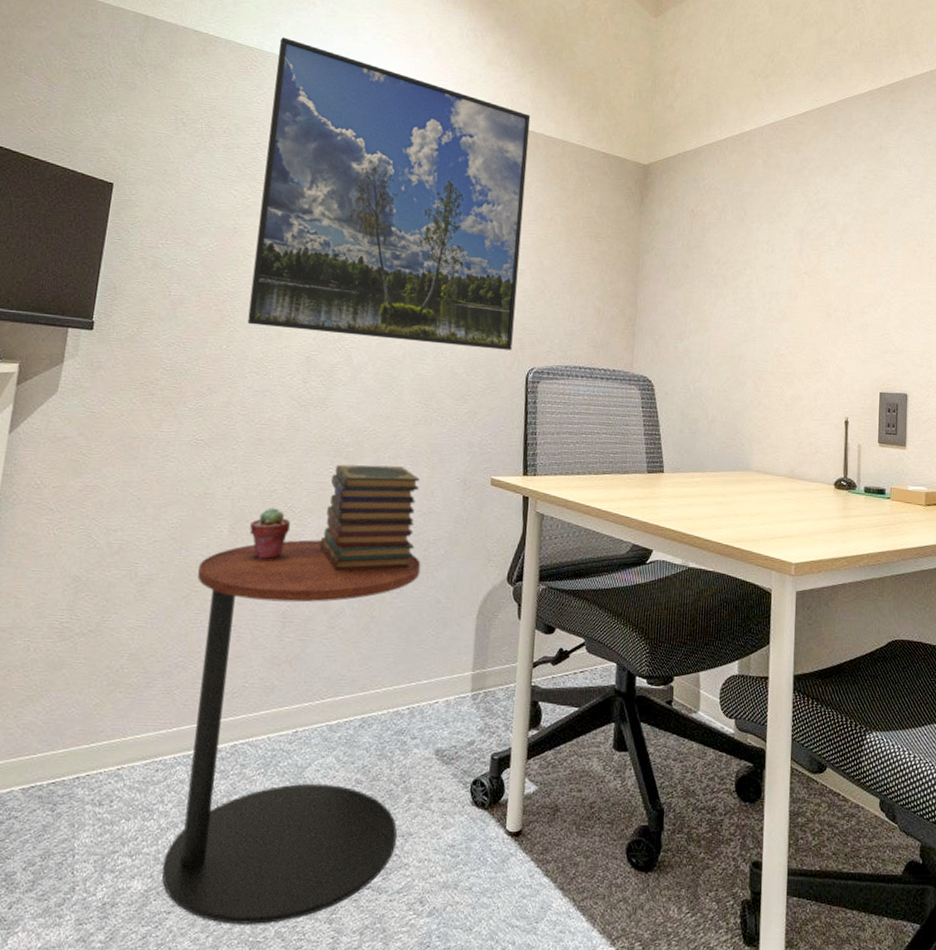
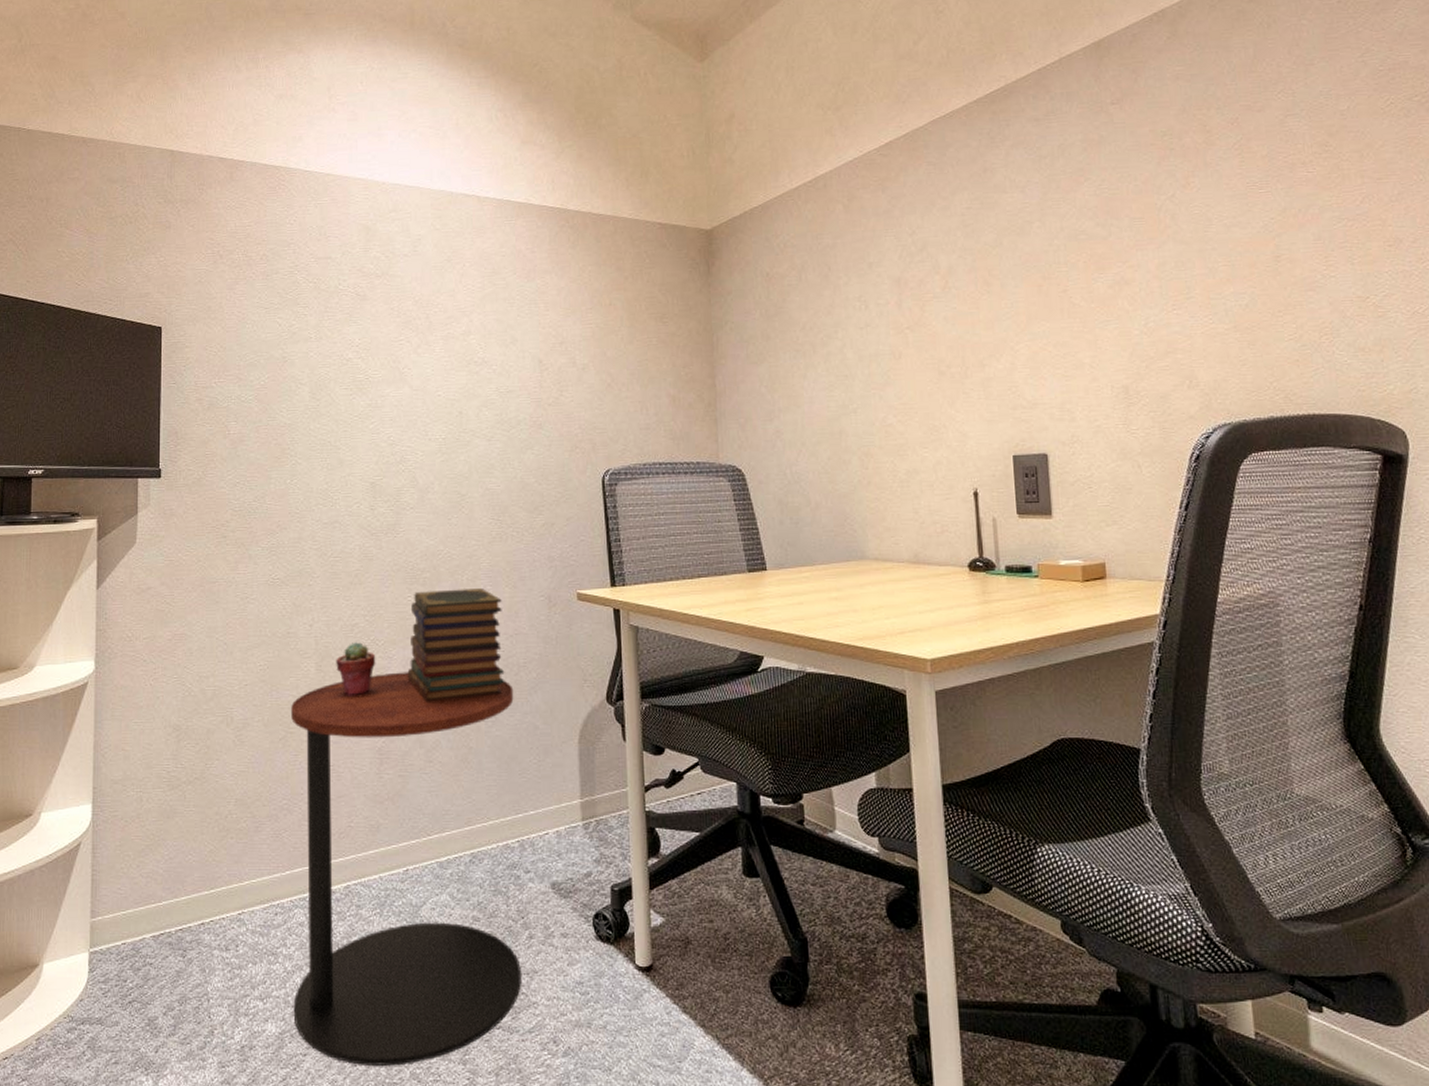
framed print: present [247,37,531,350] -> none [304,150,583,456]

